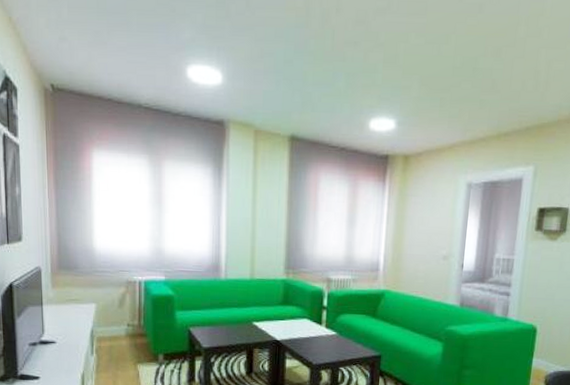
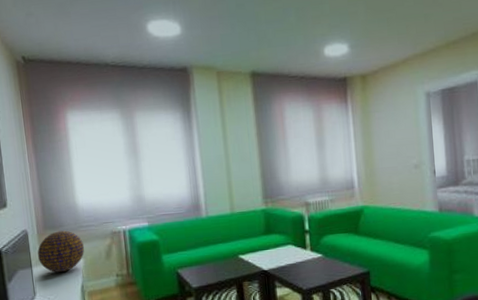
decorative orb: none [49,272,98,314] -> present [37,230,85,272]

